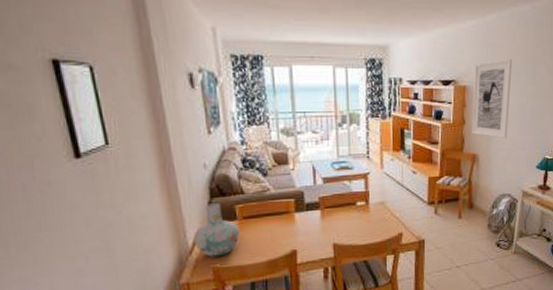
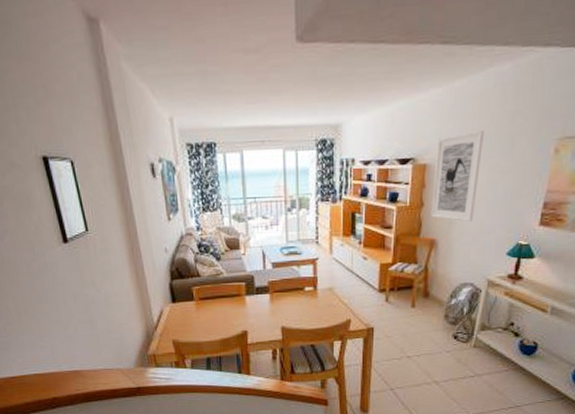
vase: present [193,203,240,258] -> none [158,285,197,333]

